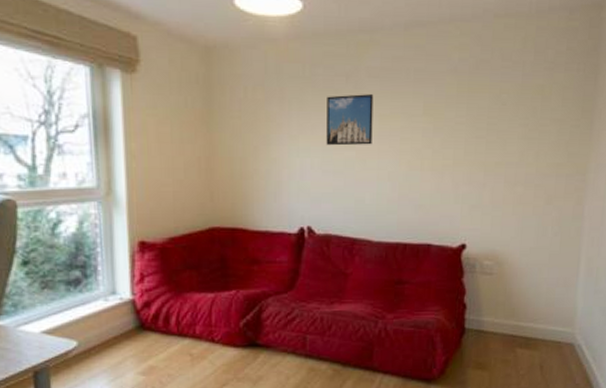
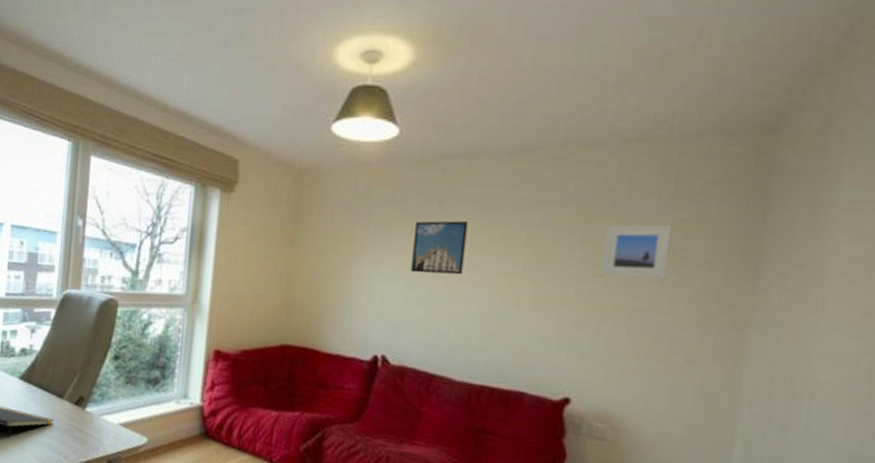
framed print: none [483,89,534,138] -> present [601,224,673,279]

